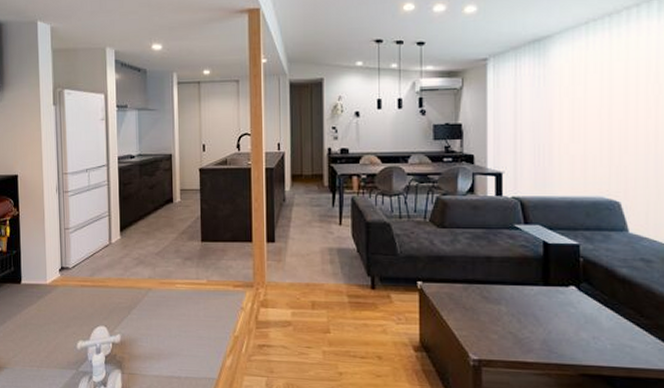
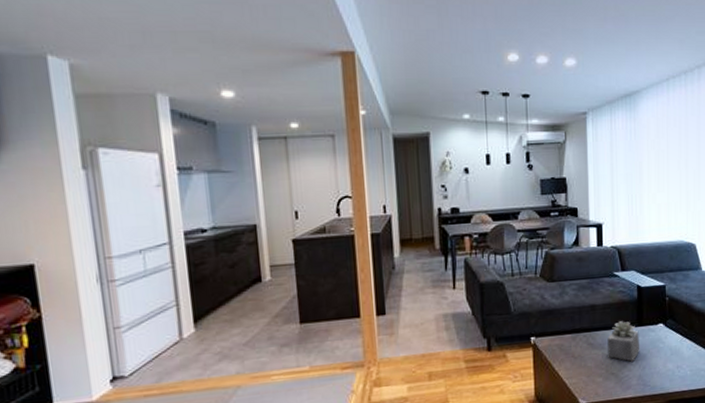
succulent plant: none [505,277,546,323] -> present [607,321,640,362]

